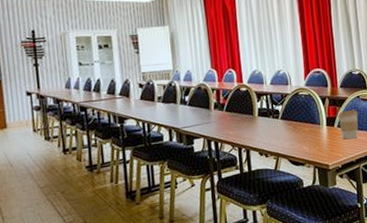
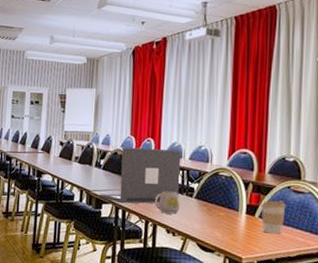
laptop: none [188,77,266,136] -> present [99,147,181,204]
mug: none [245,116,269,138] -> present [155,191,180,214]

